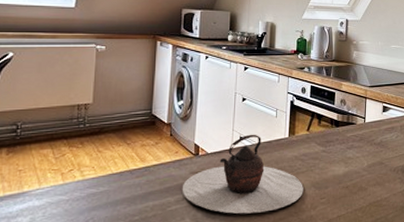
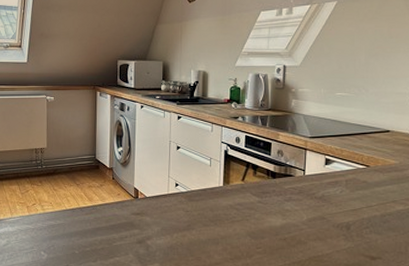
teapot: present [182,134,303,214] -> none [124,181,239,256]

